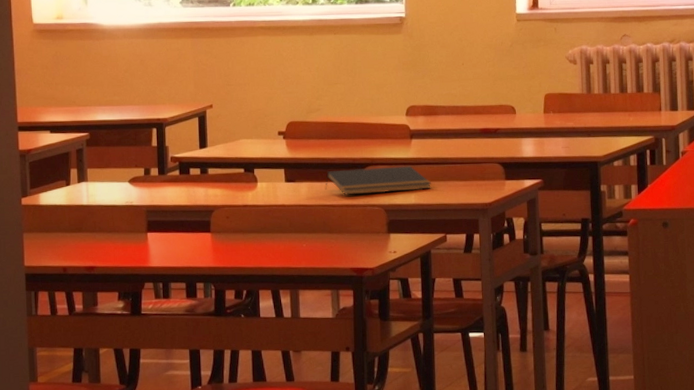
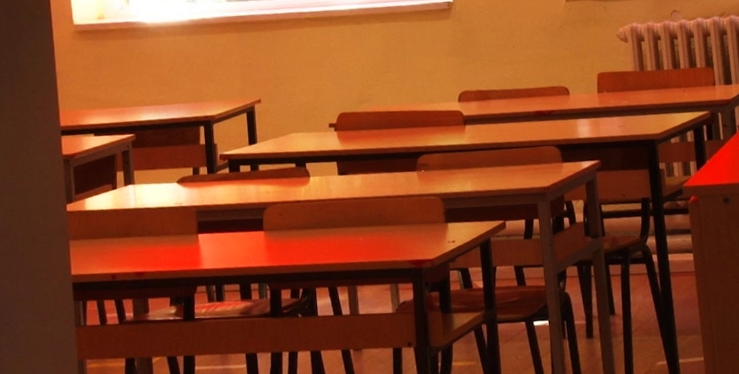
notepad: present [325,165,432,196] -> none [379,152,488,187]

